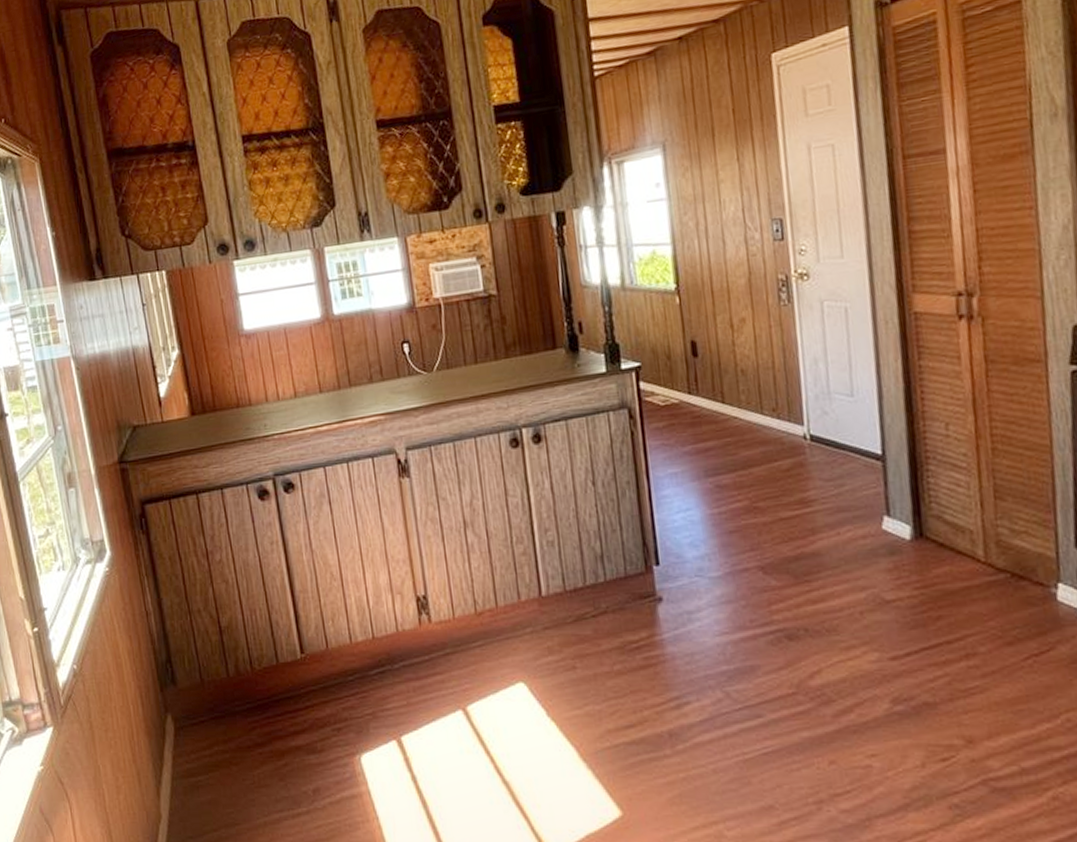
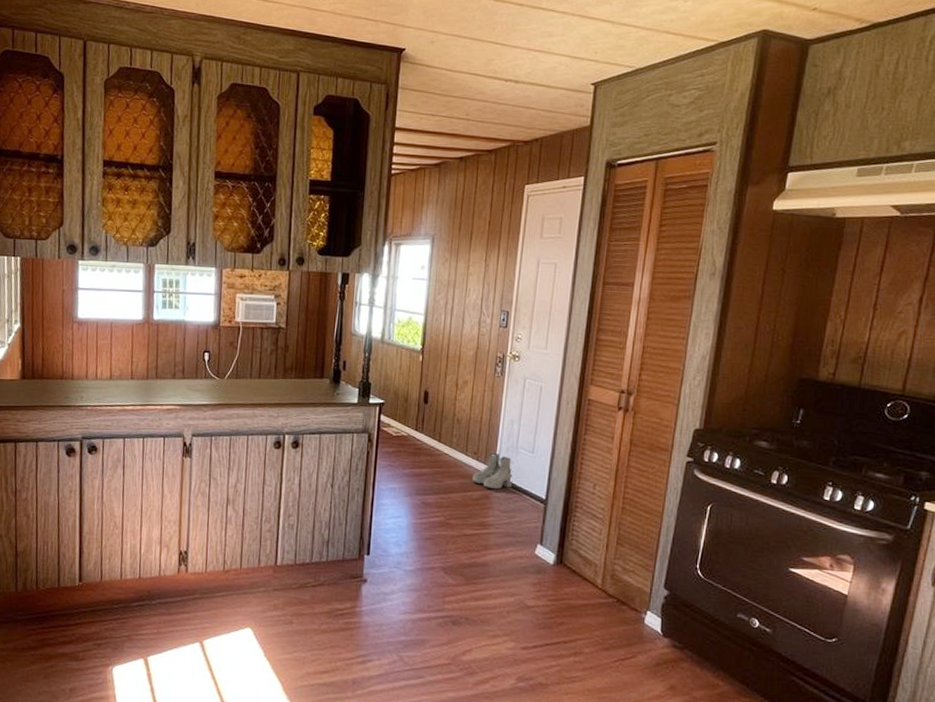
boots: none [775,404,833,453] -> present [471,452,513,490]

